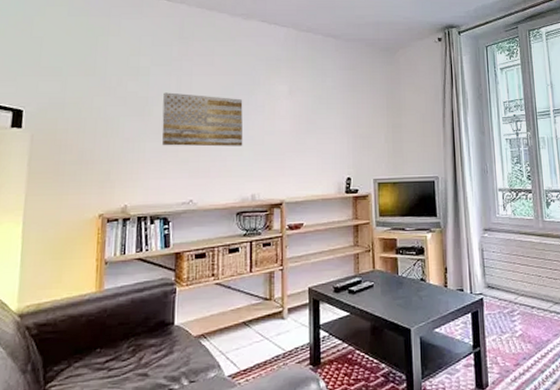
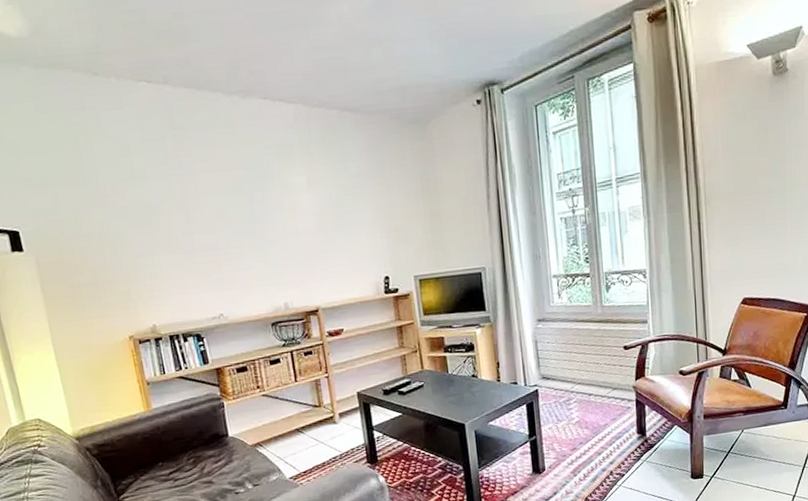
wall art: present [162,92,243,147] -> none [167,196,266,259]

